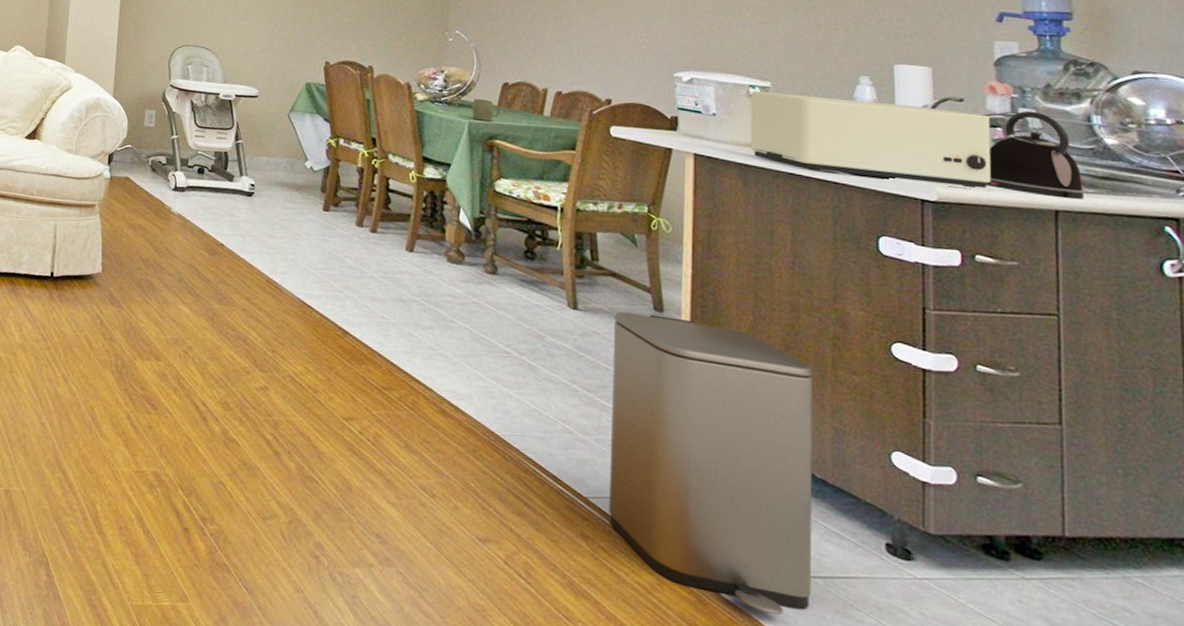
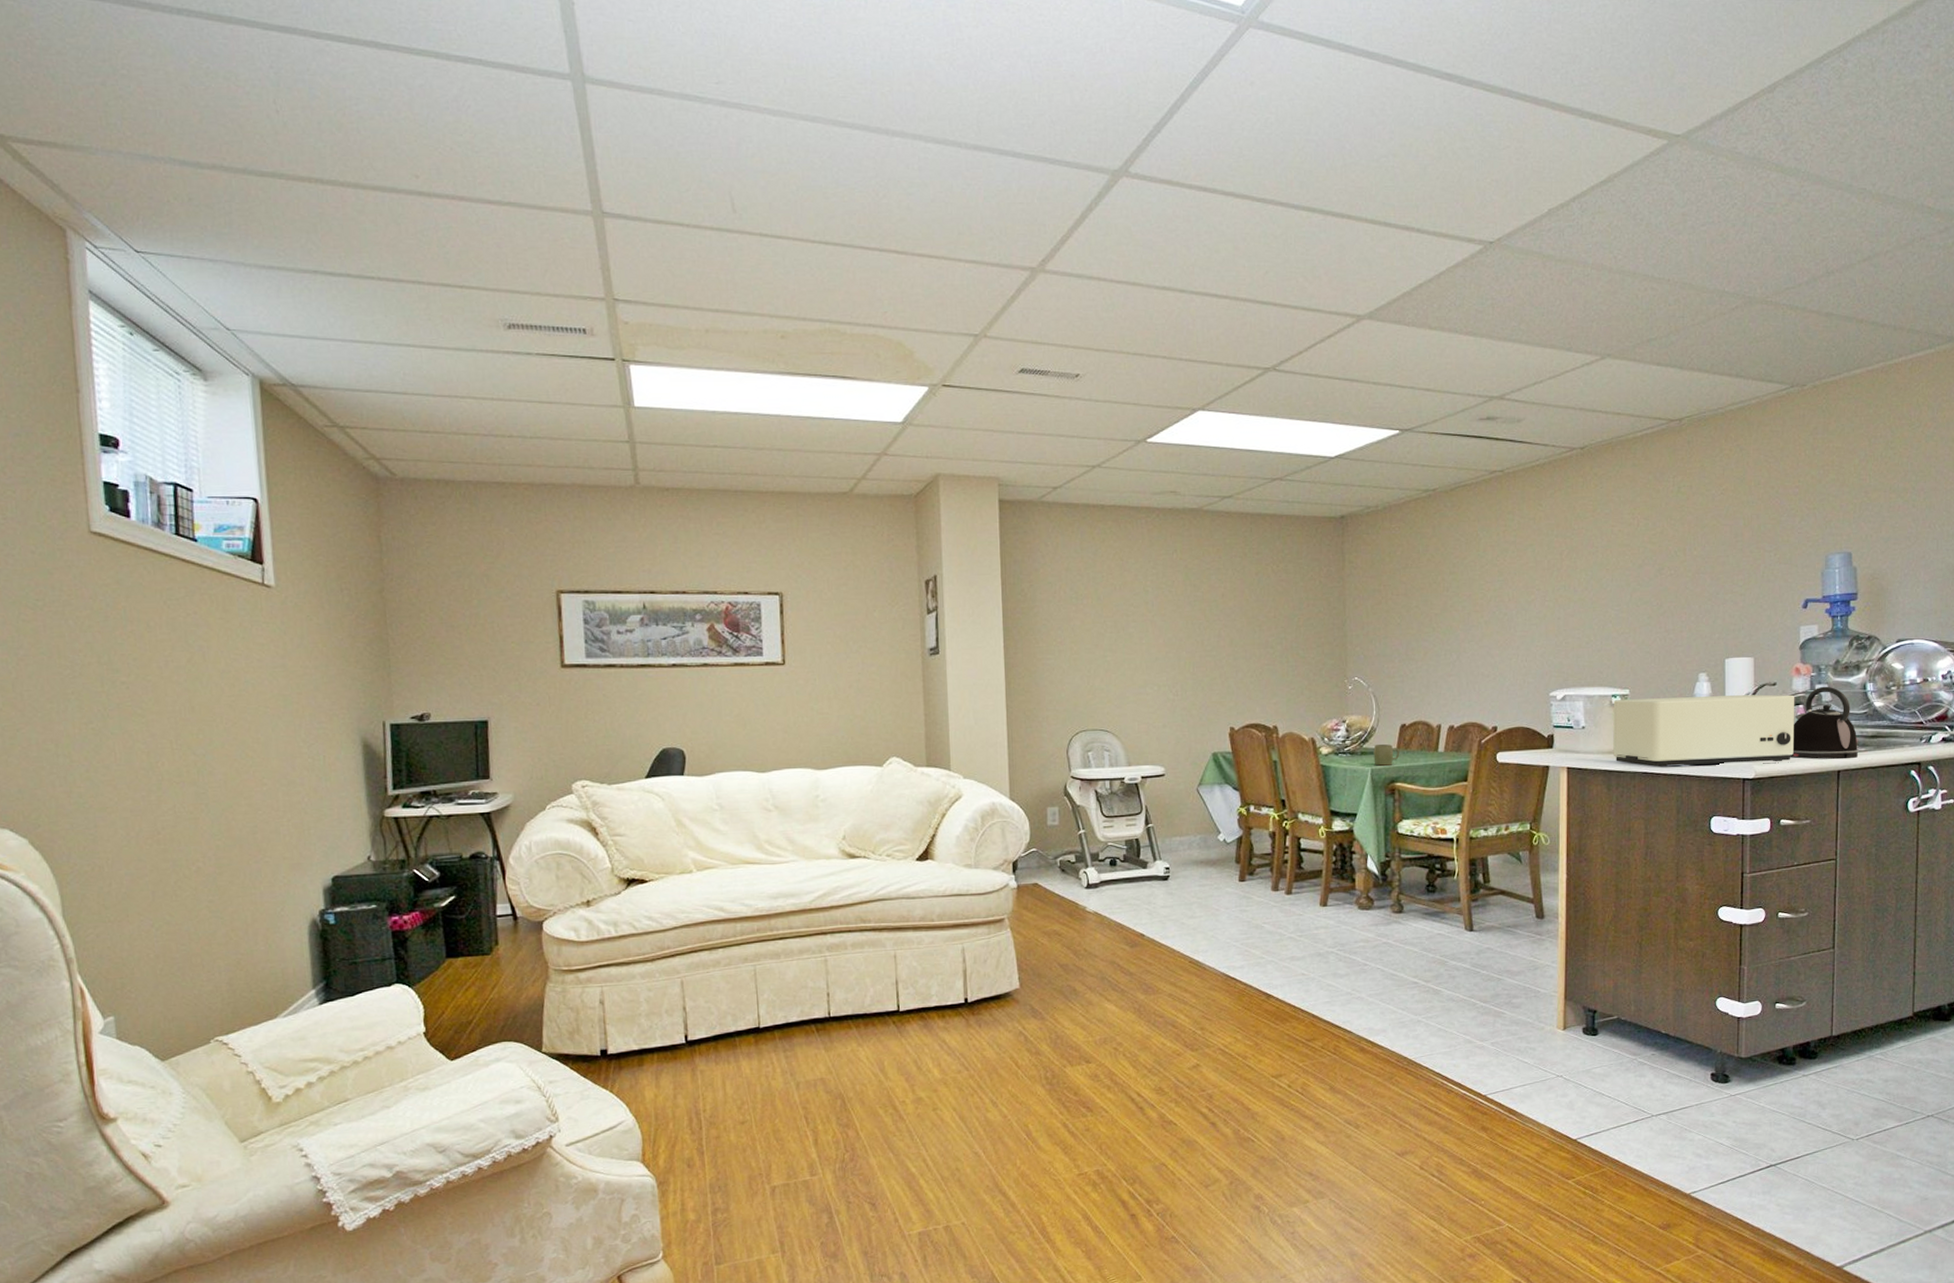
pedal bin: present [609,312,814,615] -> none [1503,921,1661,1153]

